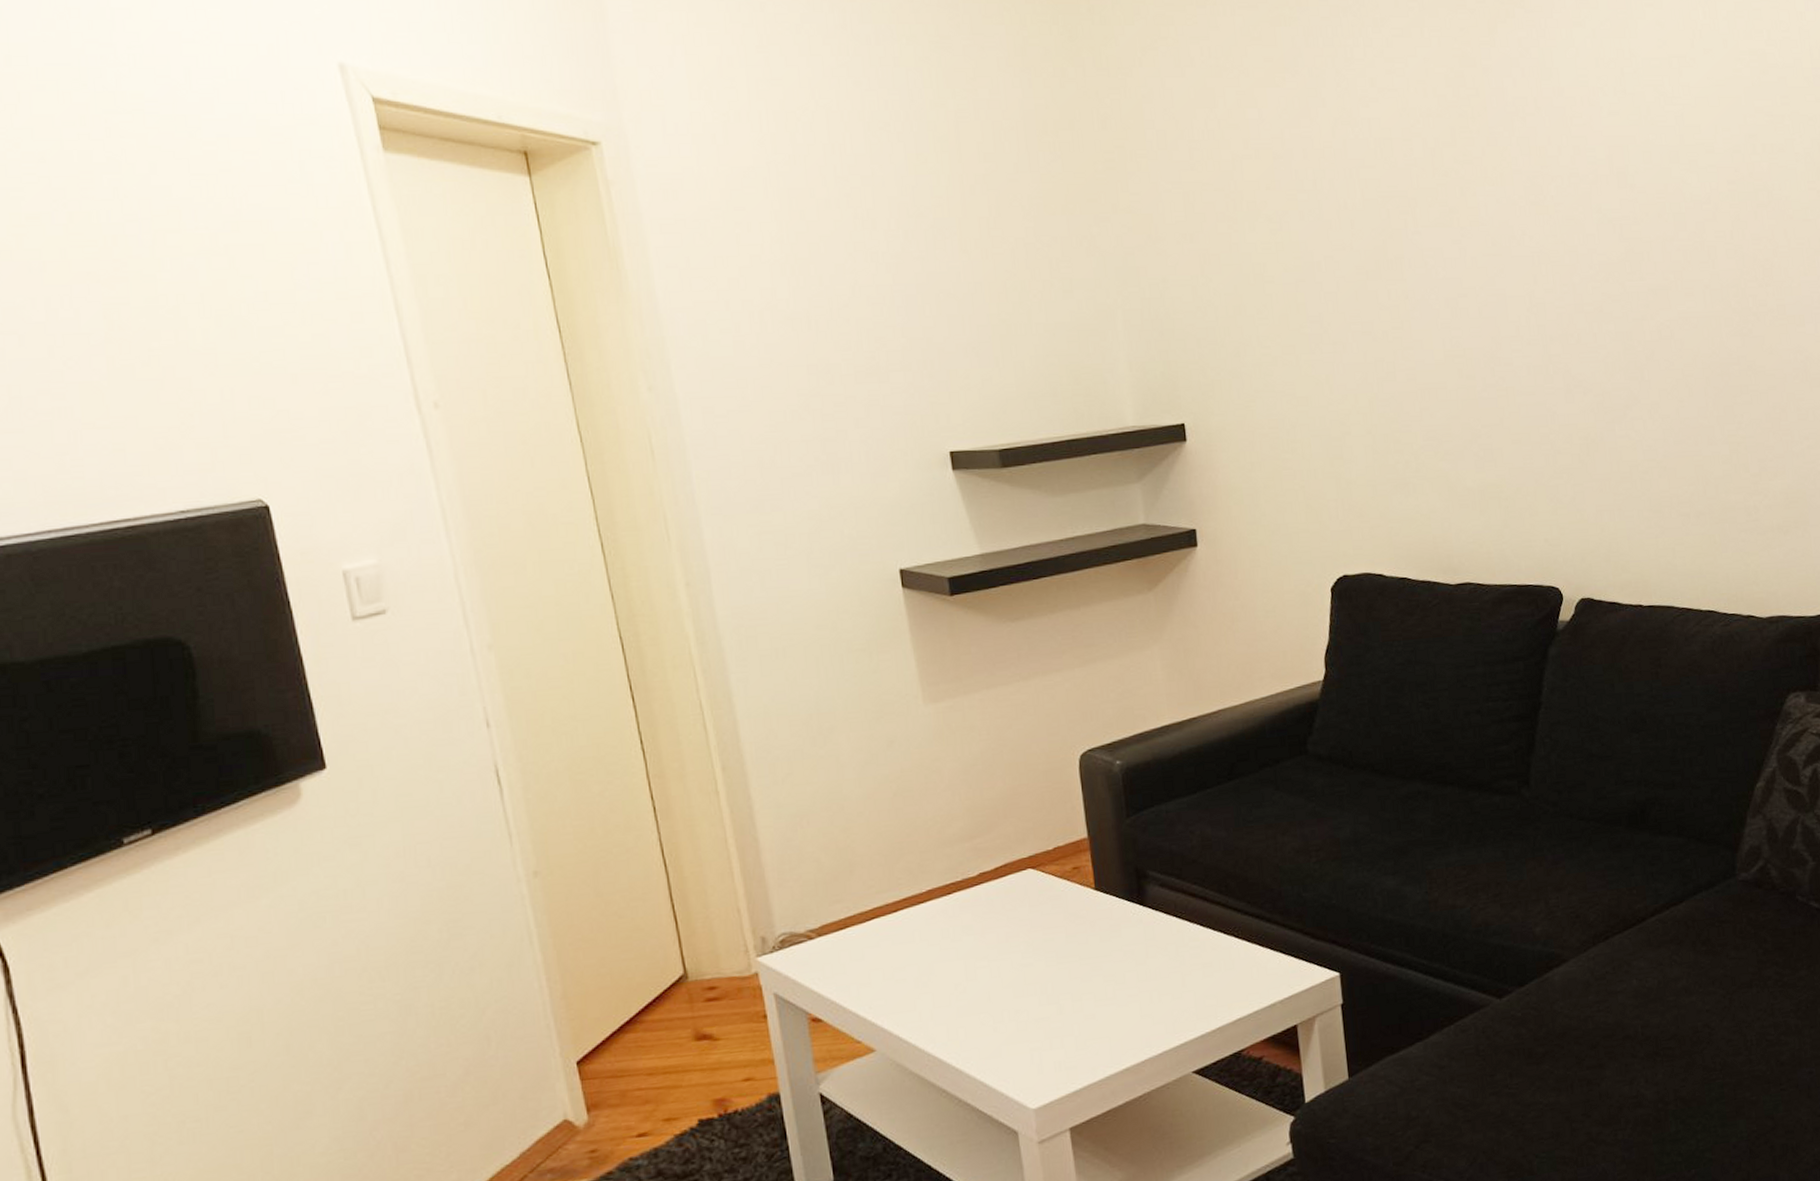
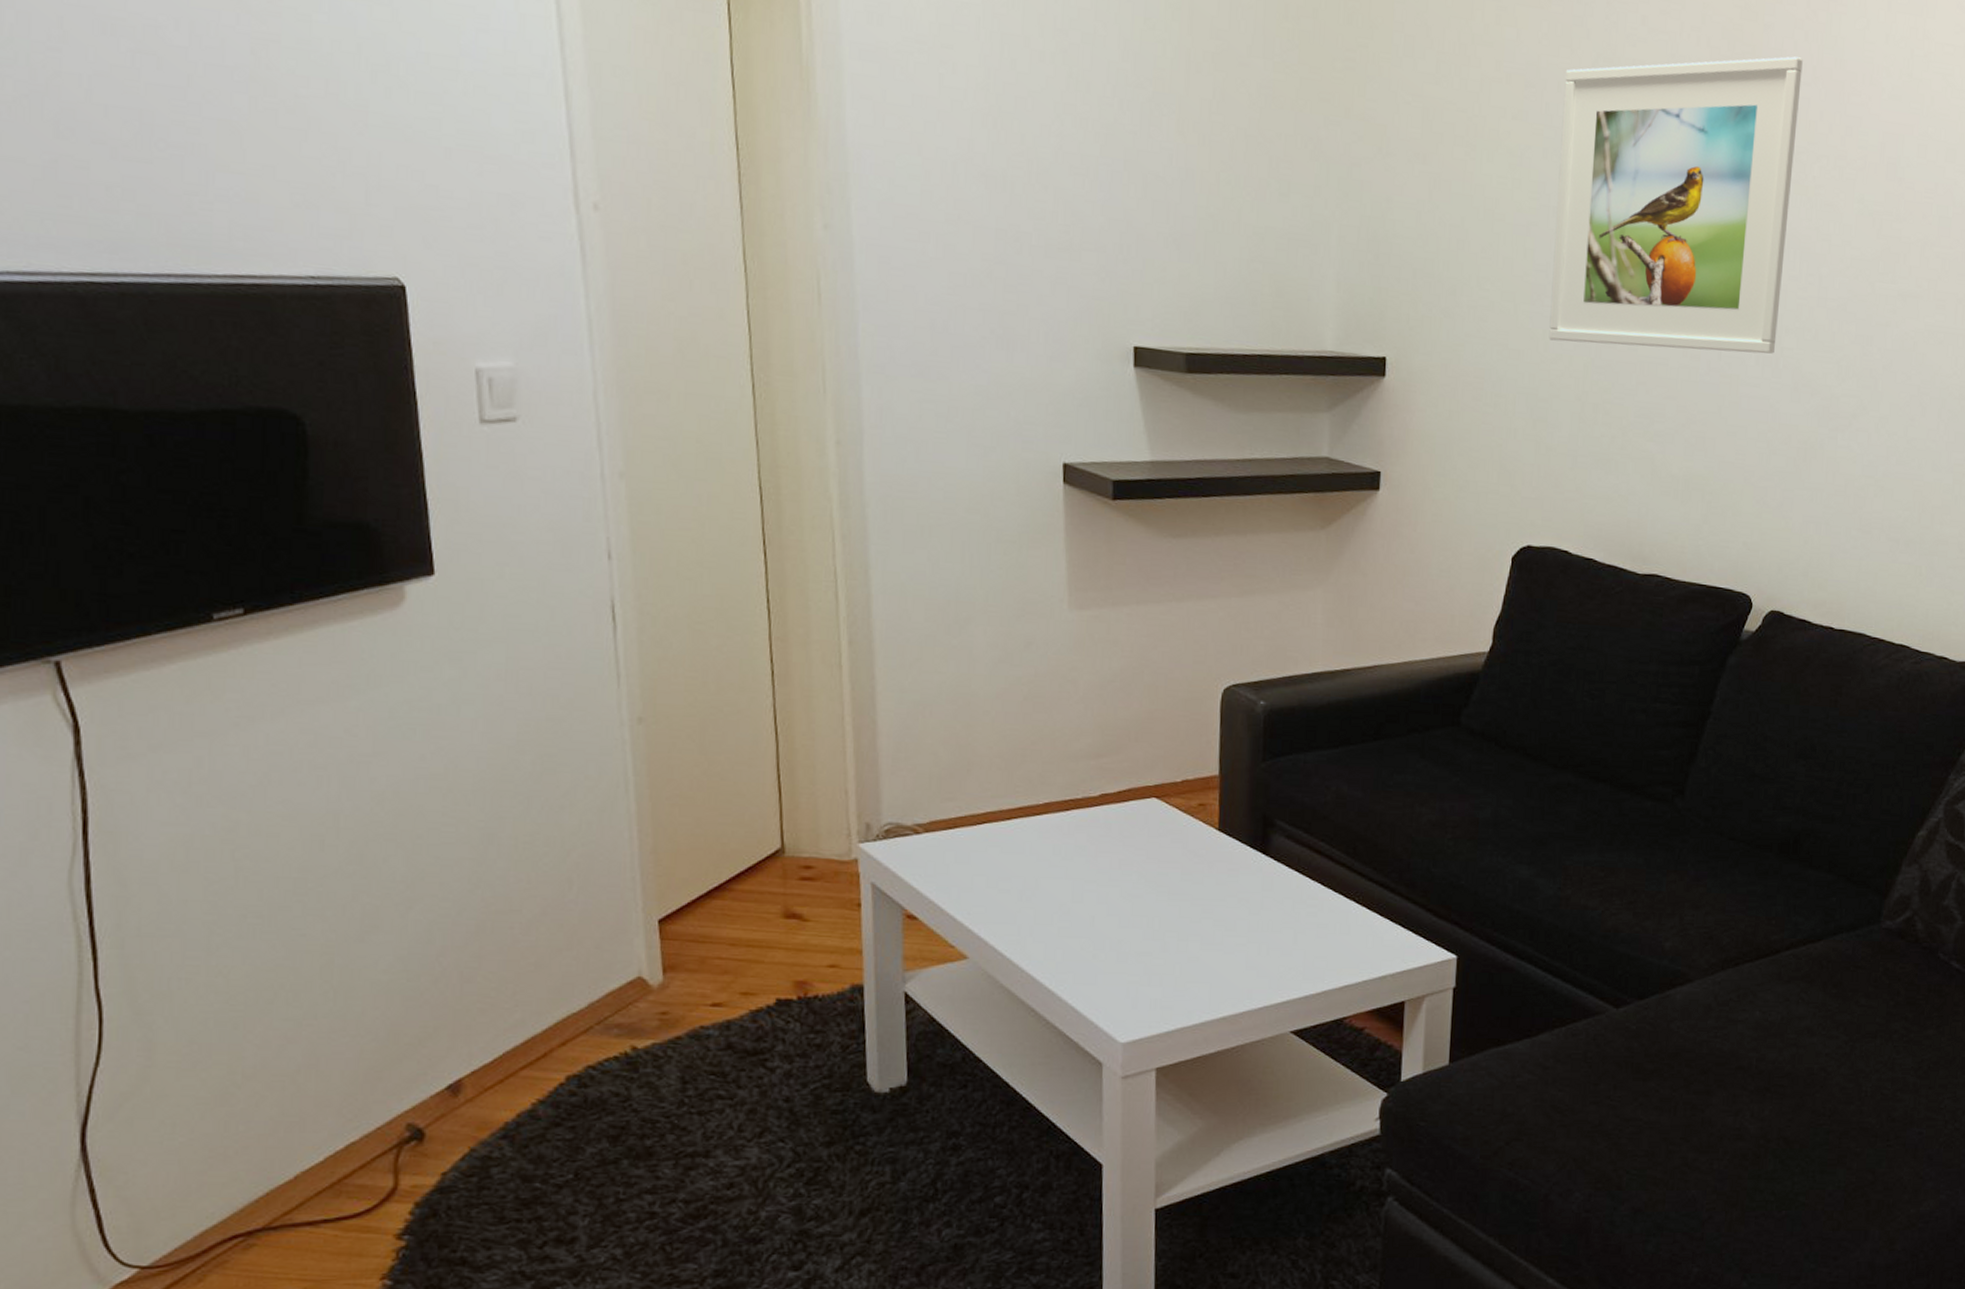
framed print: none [1308,92,1544,383] -> present [1549,56,1803,354]

